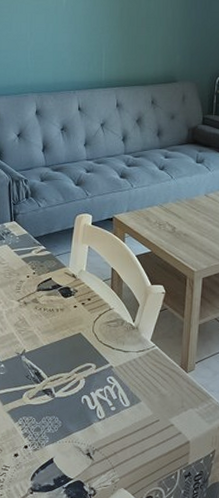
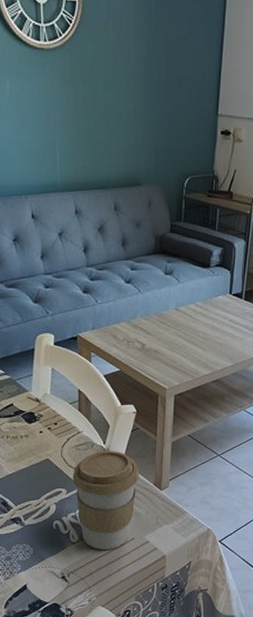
coffee cup: none [102,329,166,430] -> present [72,451,140,550]

